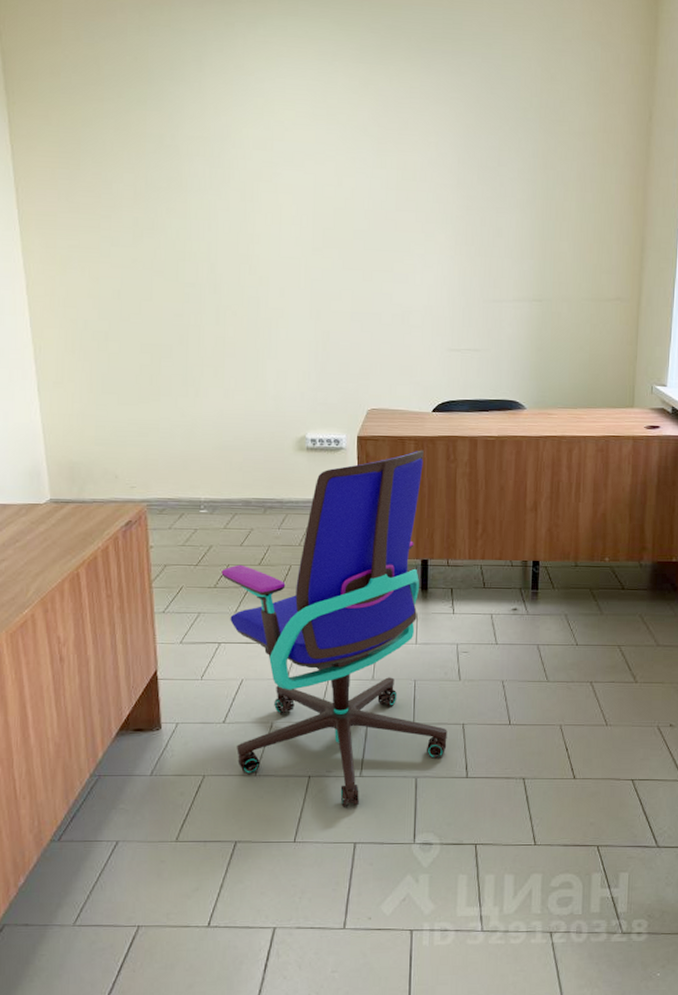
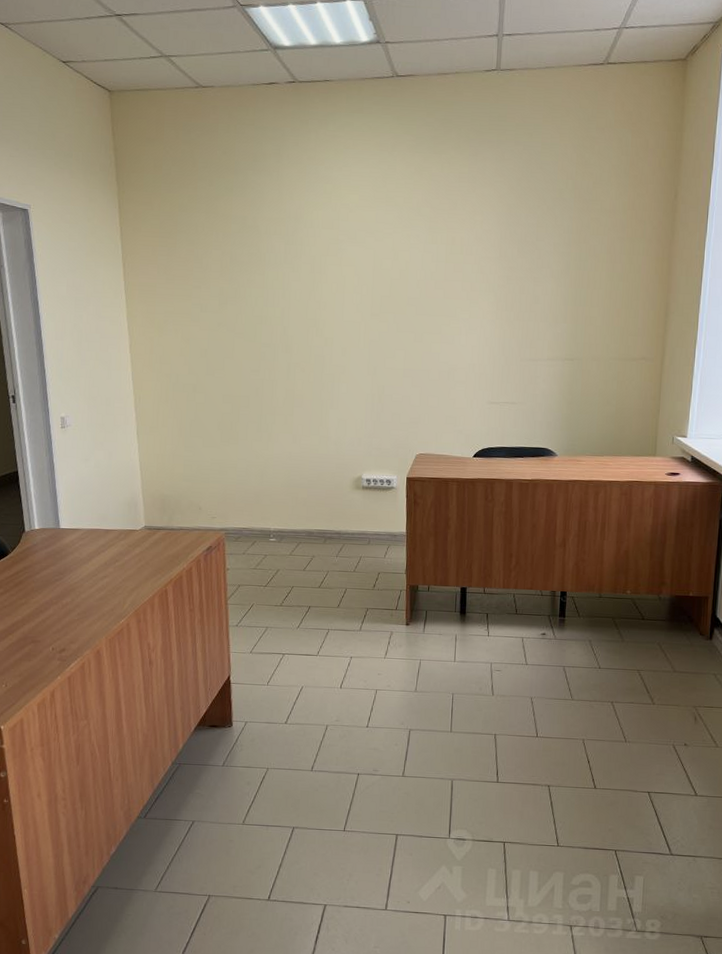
office chair: present [221,450,447,806] -> none [286,490,481,802]

